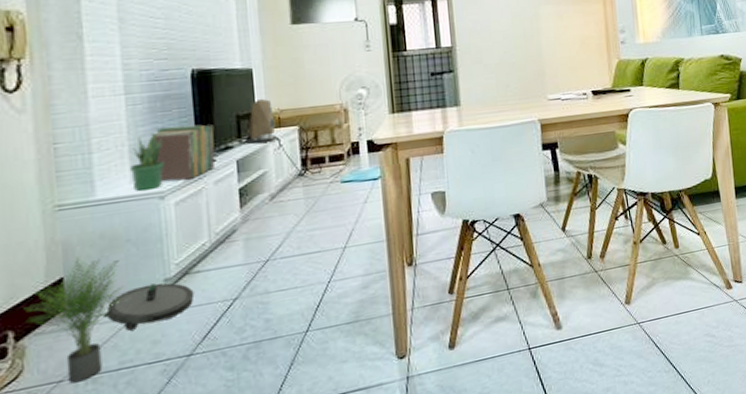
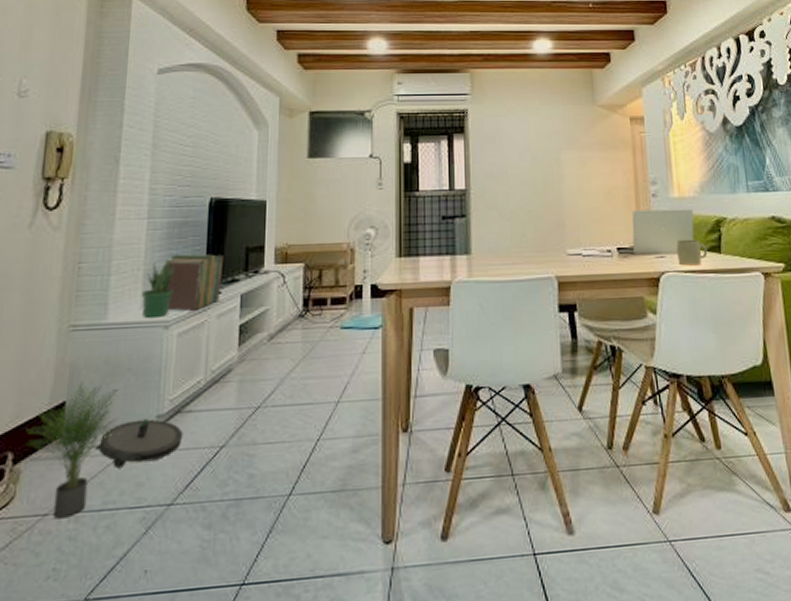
speaker: present [245,98,277,145] -> none [251,231,282,279]
laptop: none [592,52,657,97] -> present [618,208,694,256]
mug: none [642,79,668,102] -> present [676,239,708,266]

